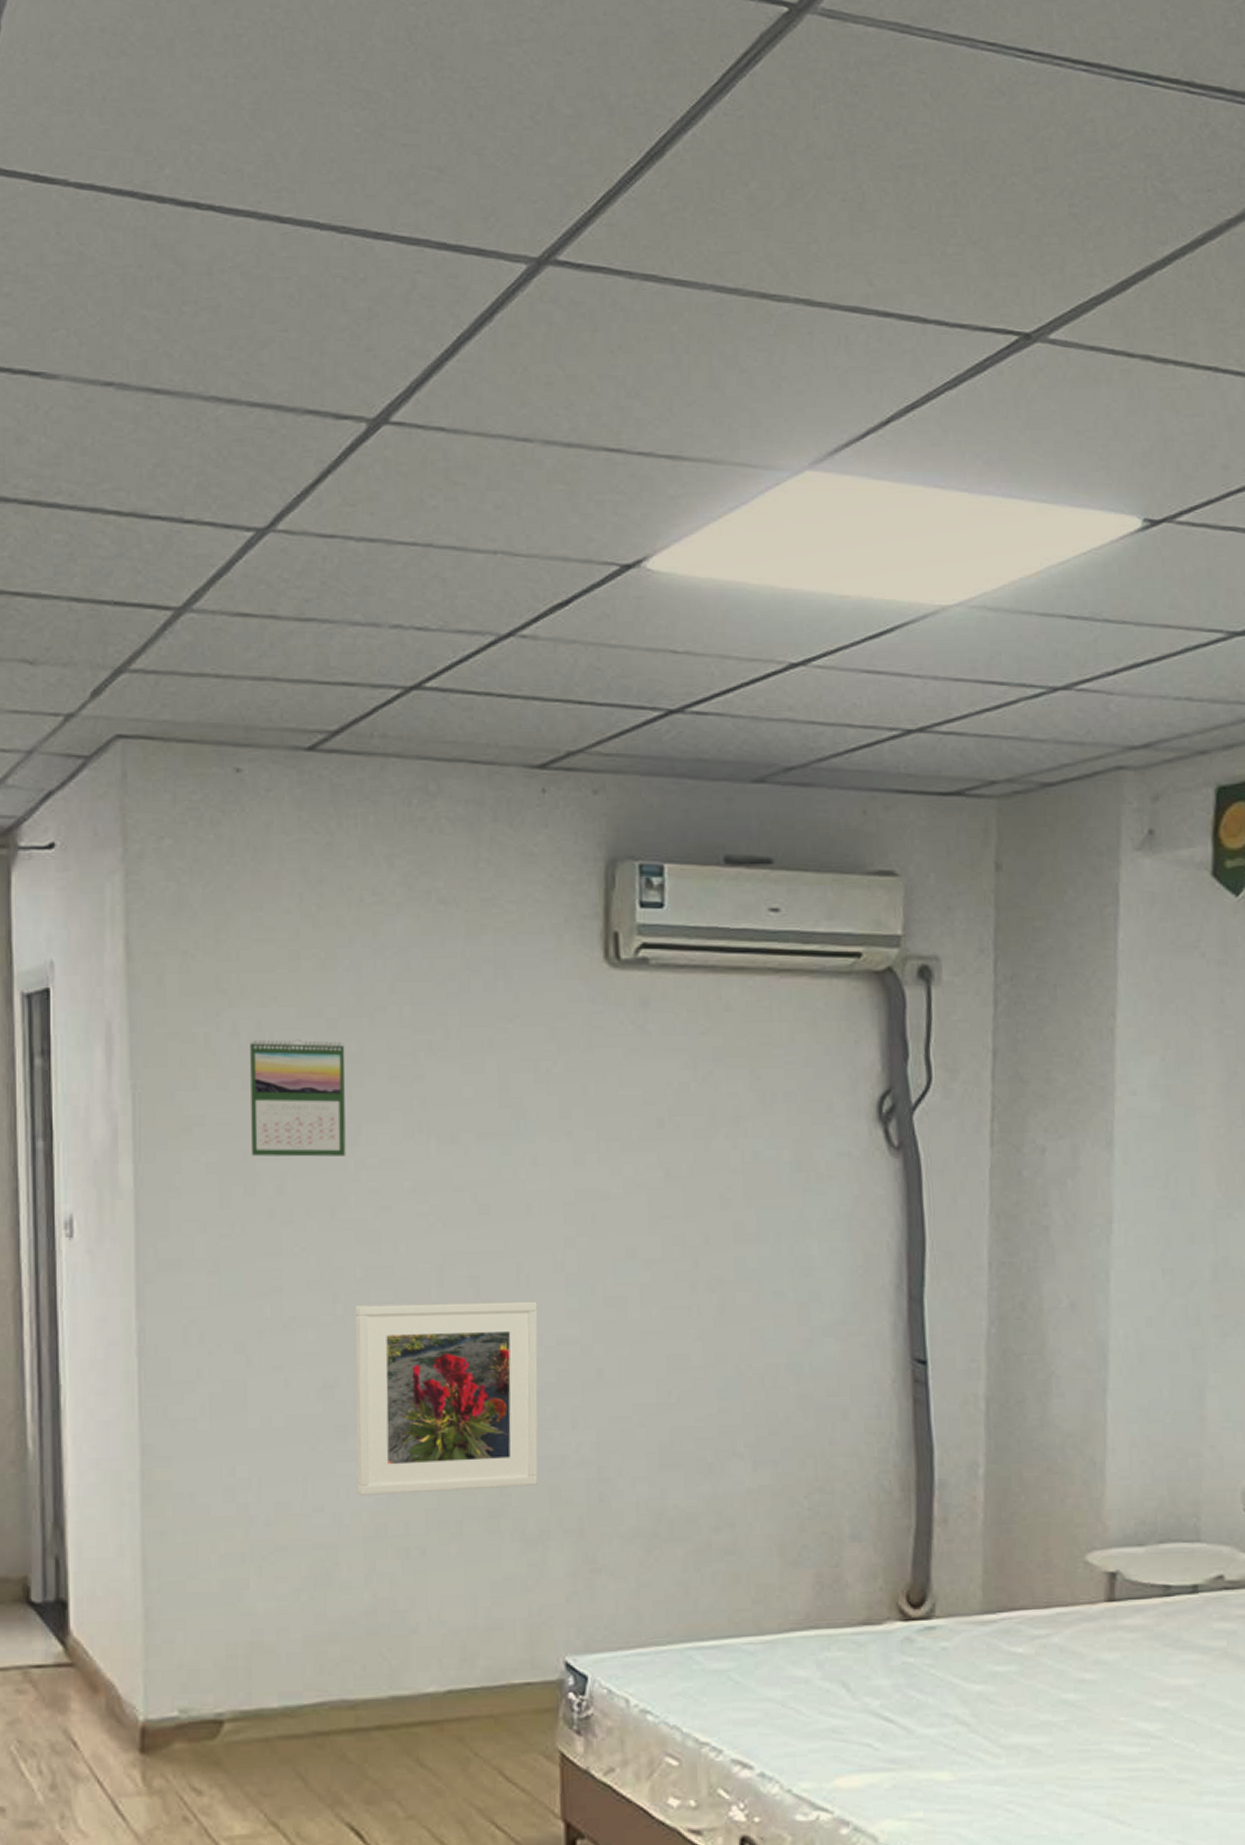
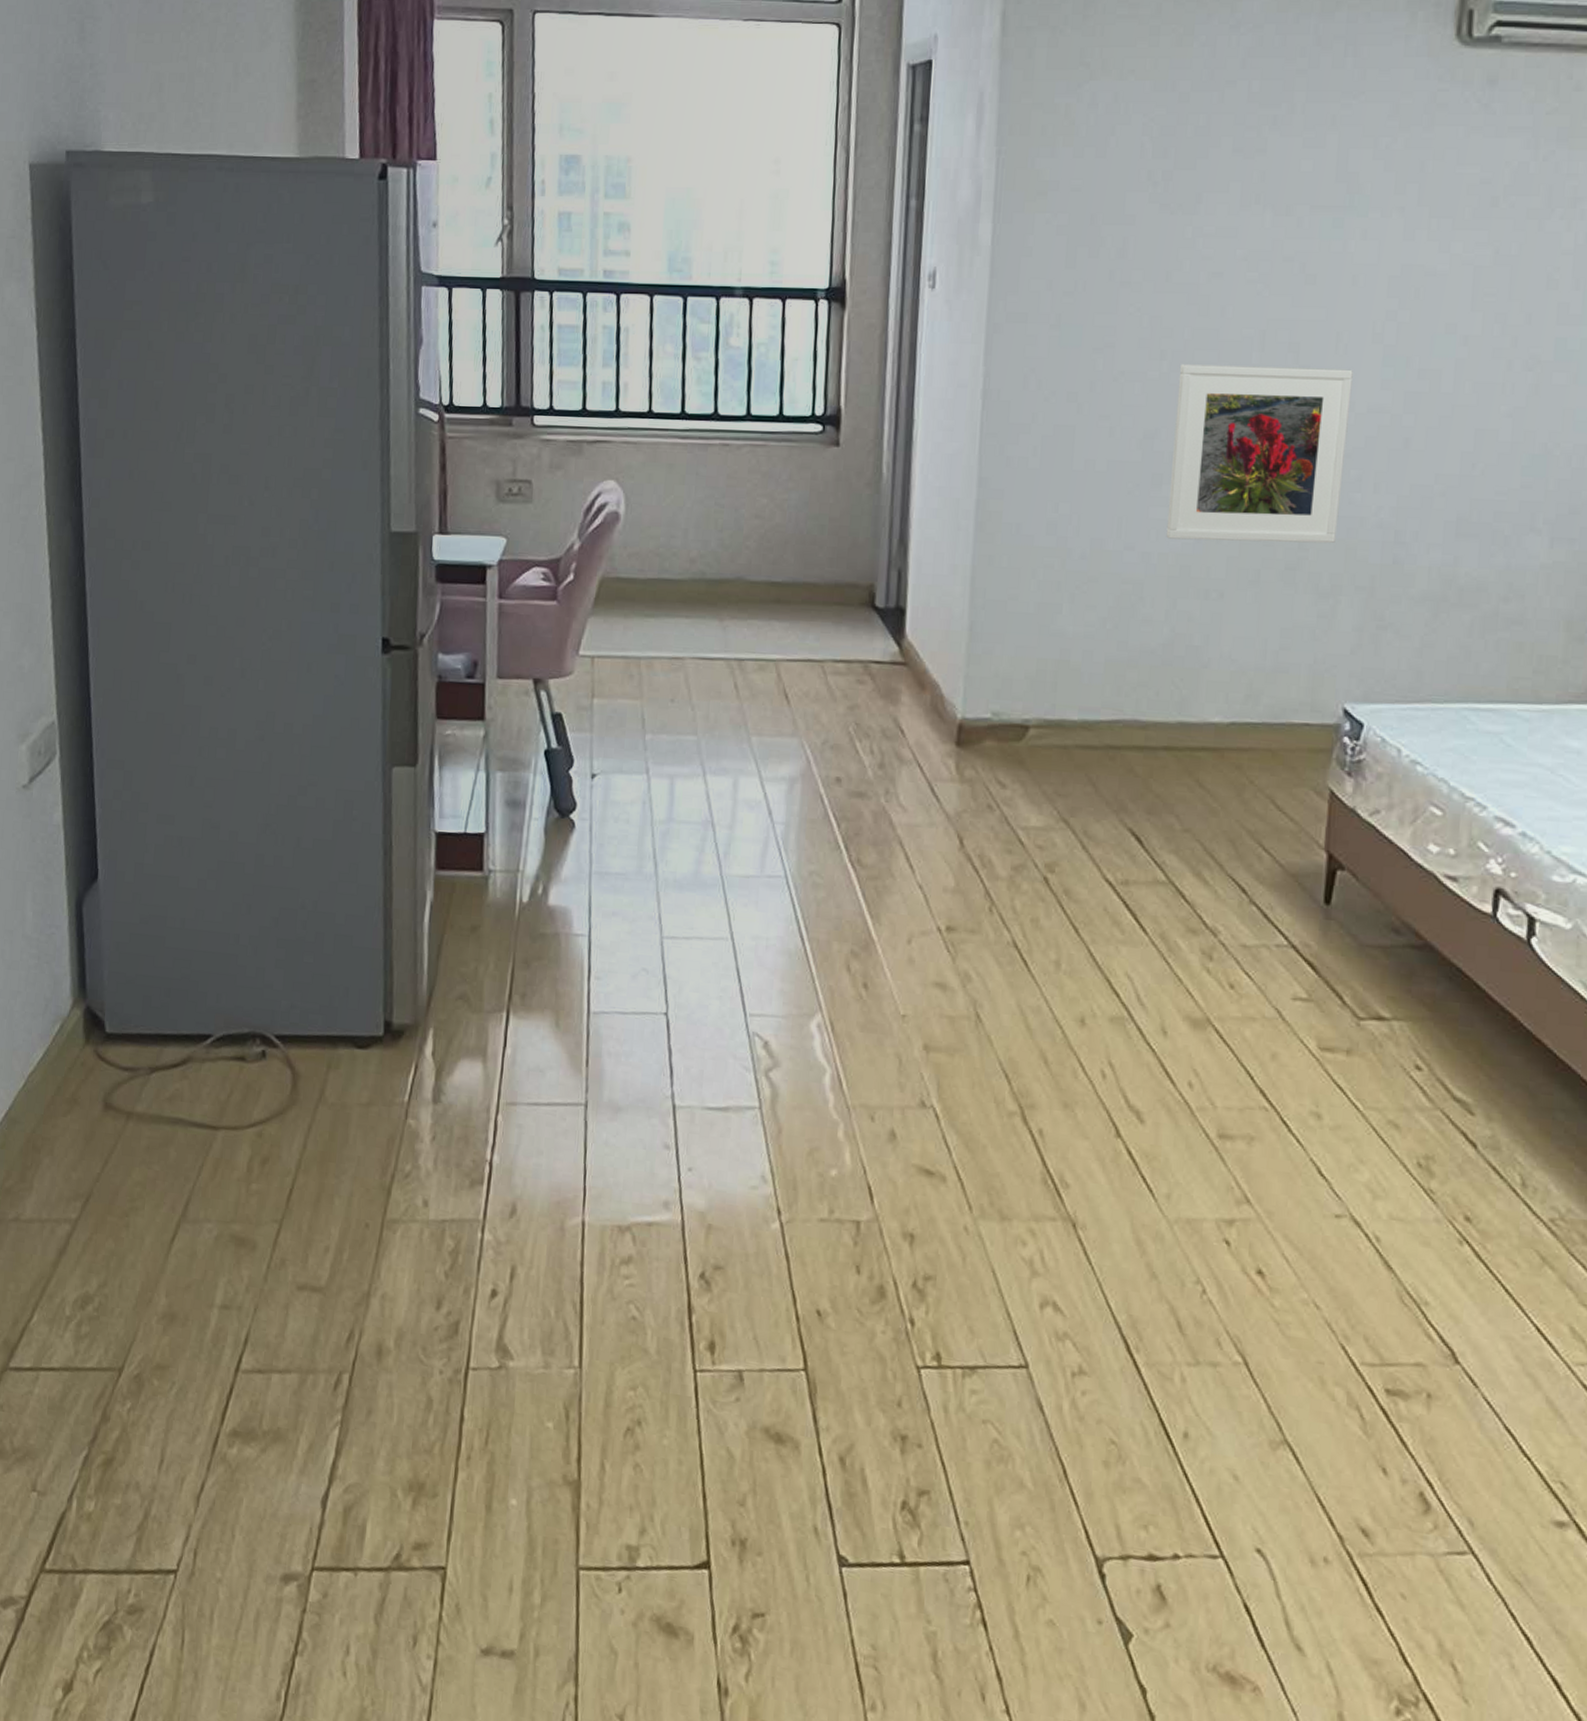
calendar: present [249,1039,346,1157] -> none [1098,111,1194,224]

